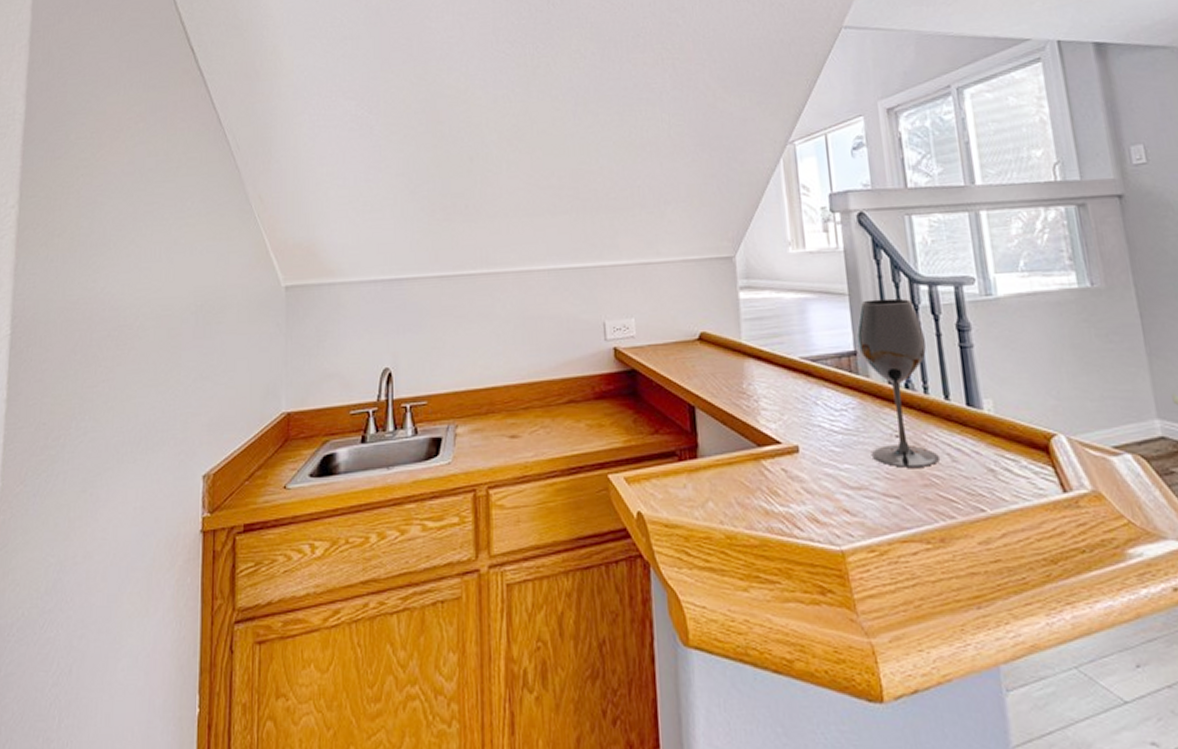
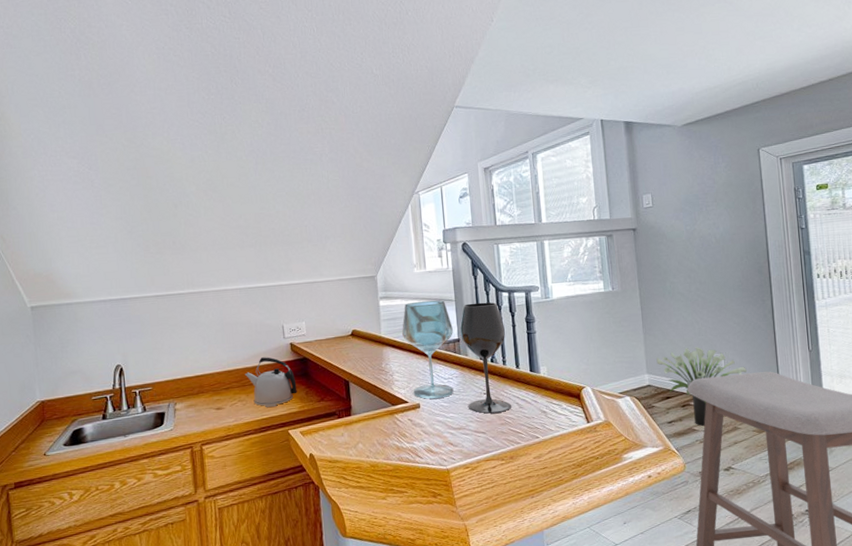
kettle: none [550,366,622,440] -> present [244,357,297,408]
wine glass: none [771,293,850,439] -> present [402,300,454,399]

